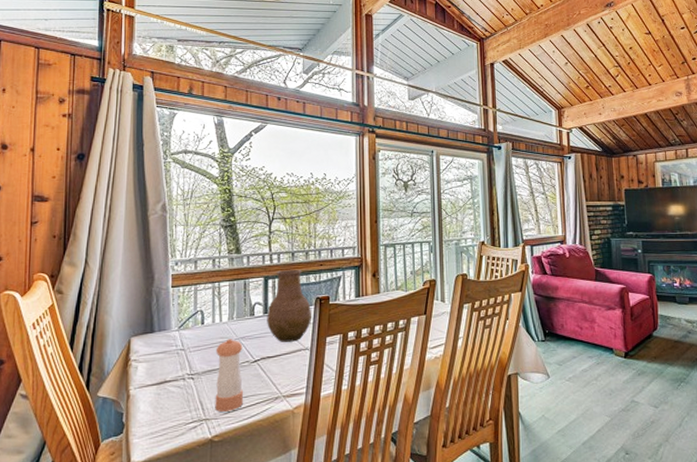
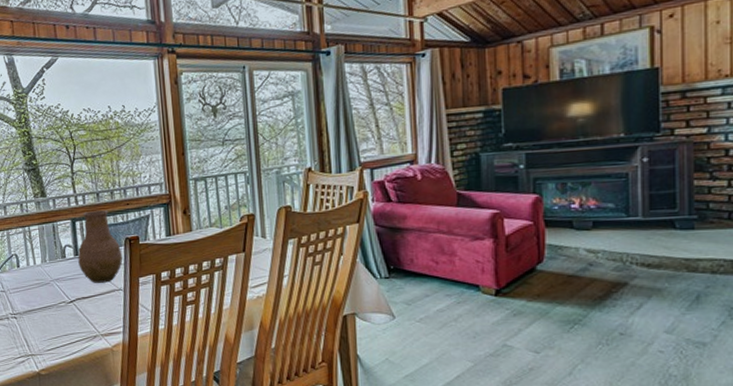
pepper shaker: present [215,339,244,412] -> none [33,280,65,348]

